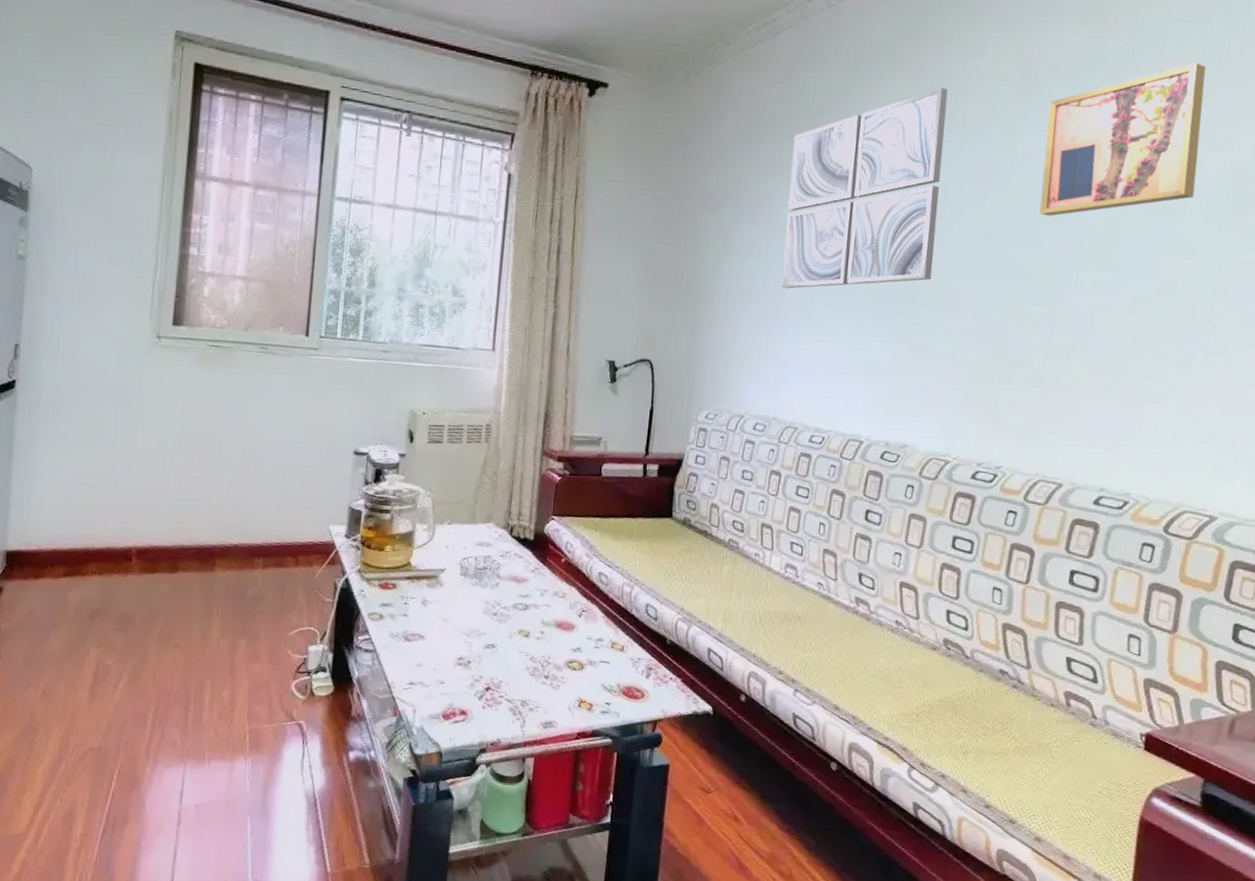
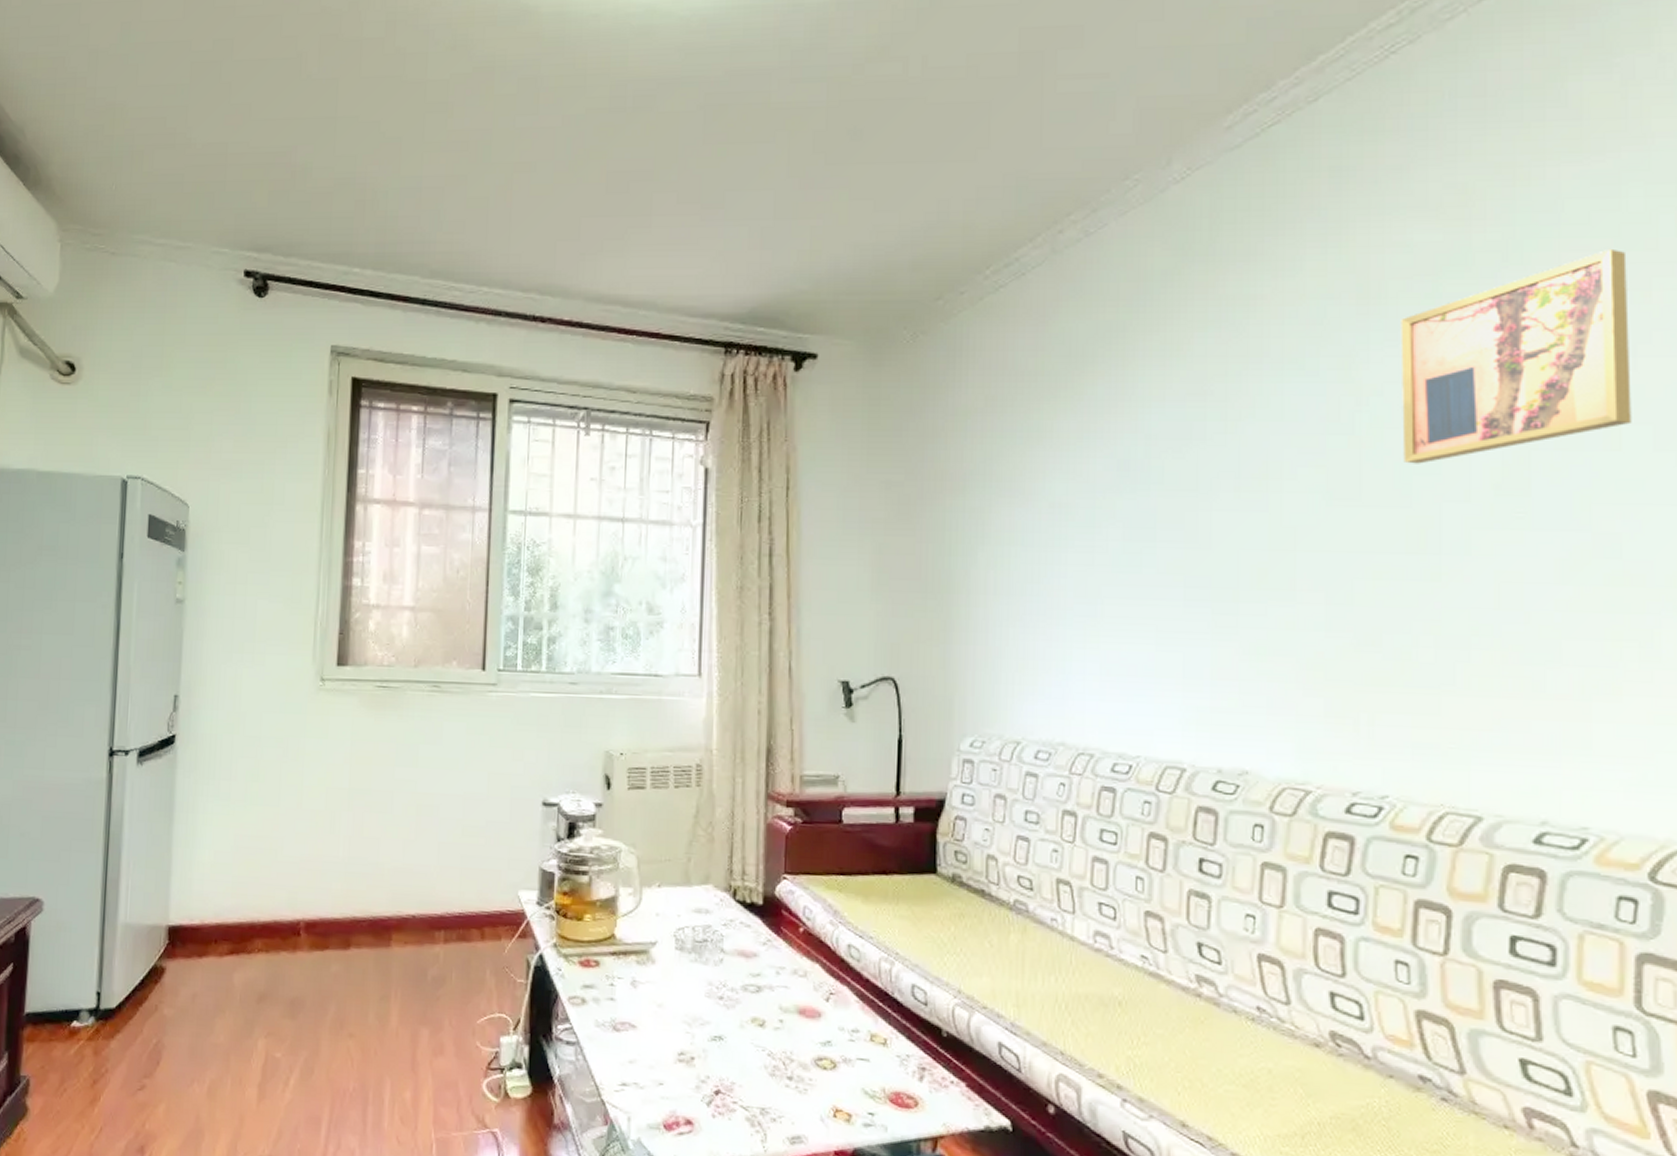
wall art: present [781,87,948,289] -> none [1055,316,1260,580]

